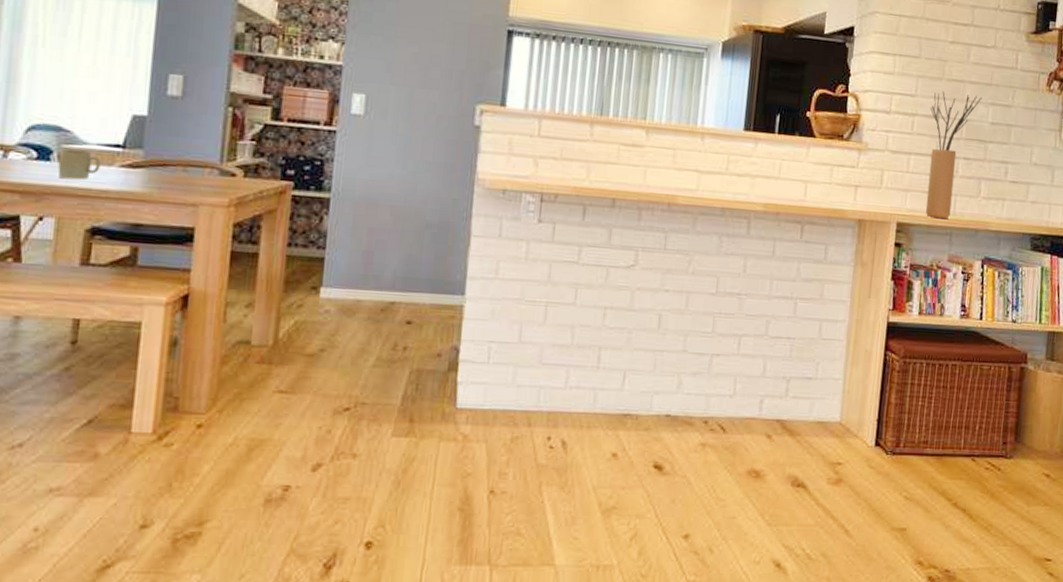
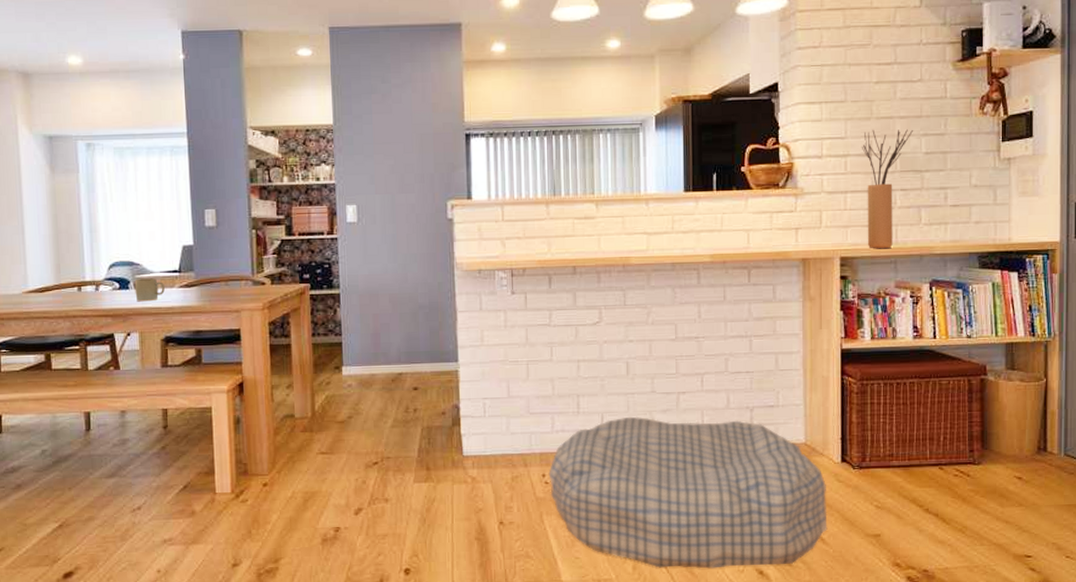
dog bed: none [554,377,857,558] -> present [548,416,828,569]

